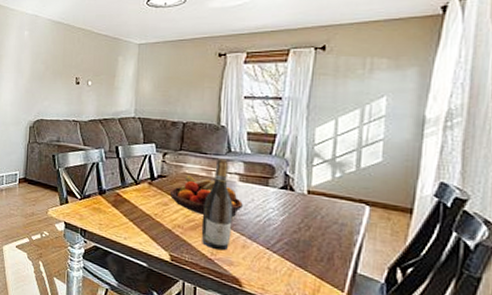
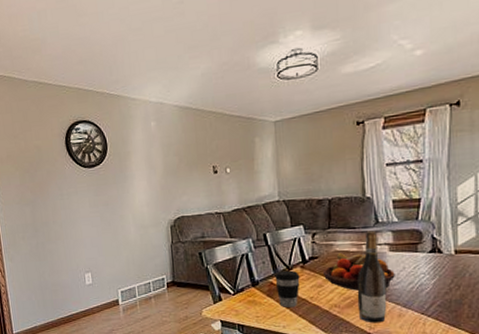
coffee cup: none [121,183,147,221] -> present [275,270,300,307]

